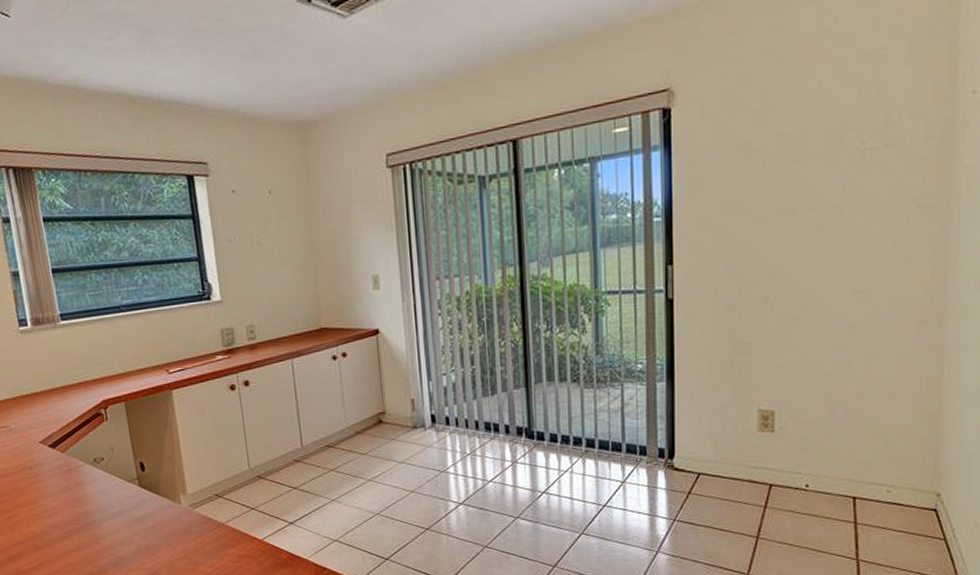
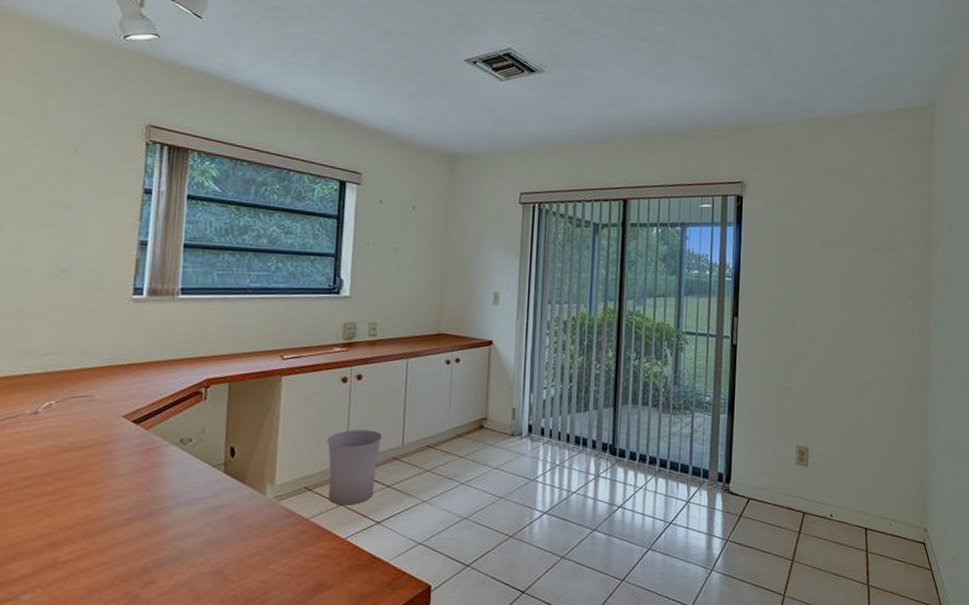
waste bin: none [227,435,282,509] -> present [327,430,383,505]

